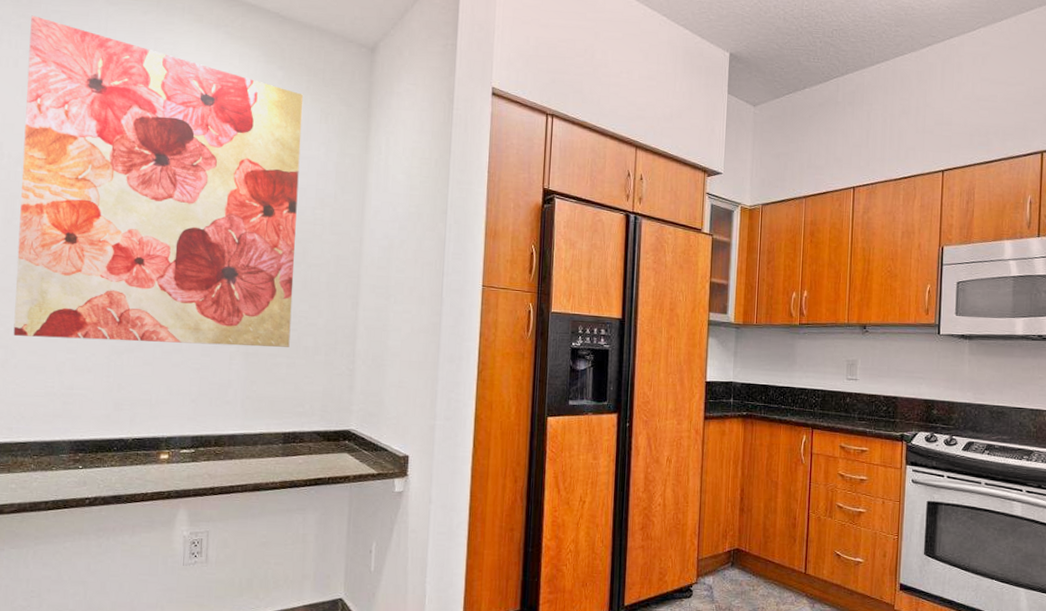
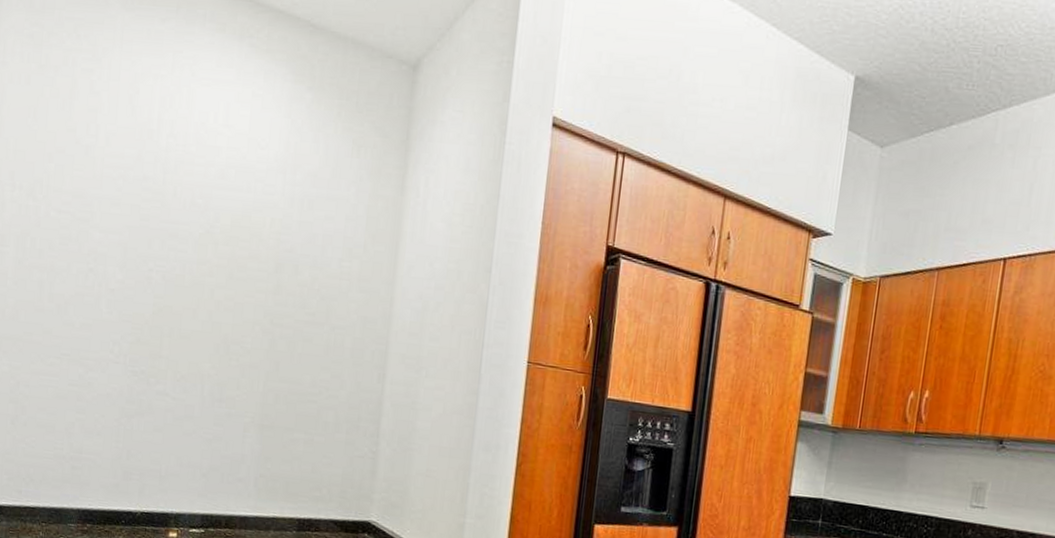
wall art: present [13,15,304,347] -> none [23,23,334,422]

